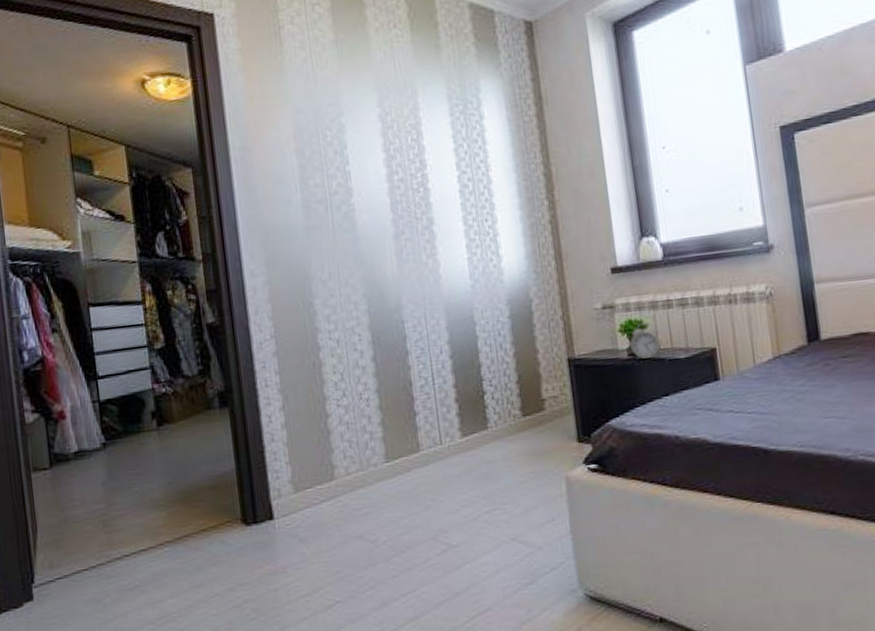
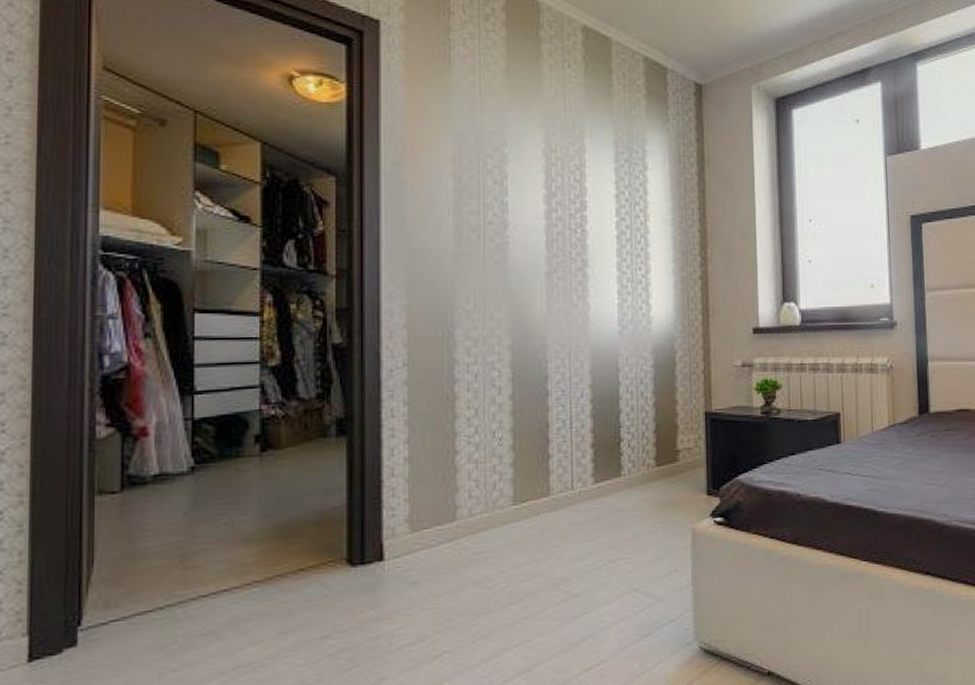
alarm clock: present [630,323,662,359] -> none [764,384,793,418]

